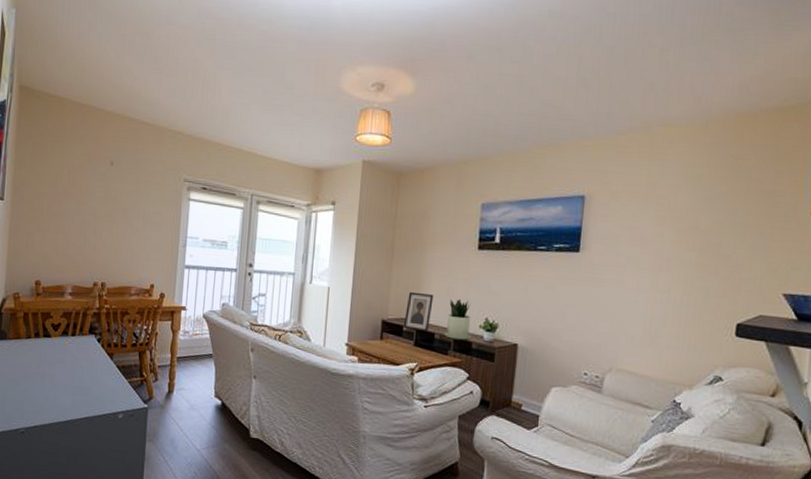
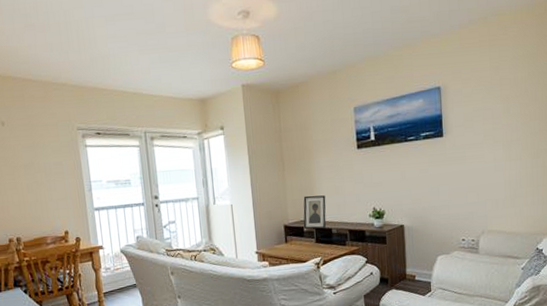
planter: present [444,298,472,341] -> none [340,194,364,232]

